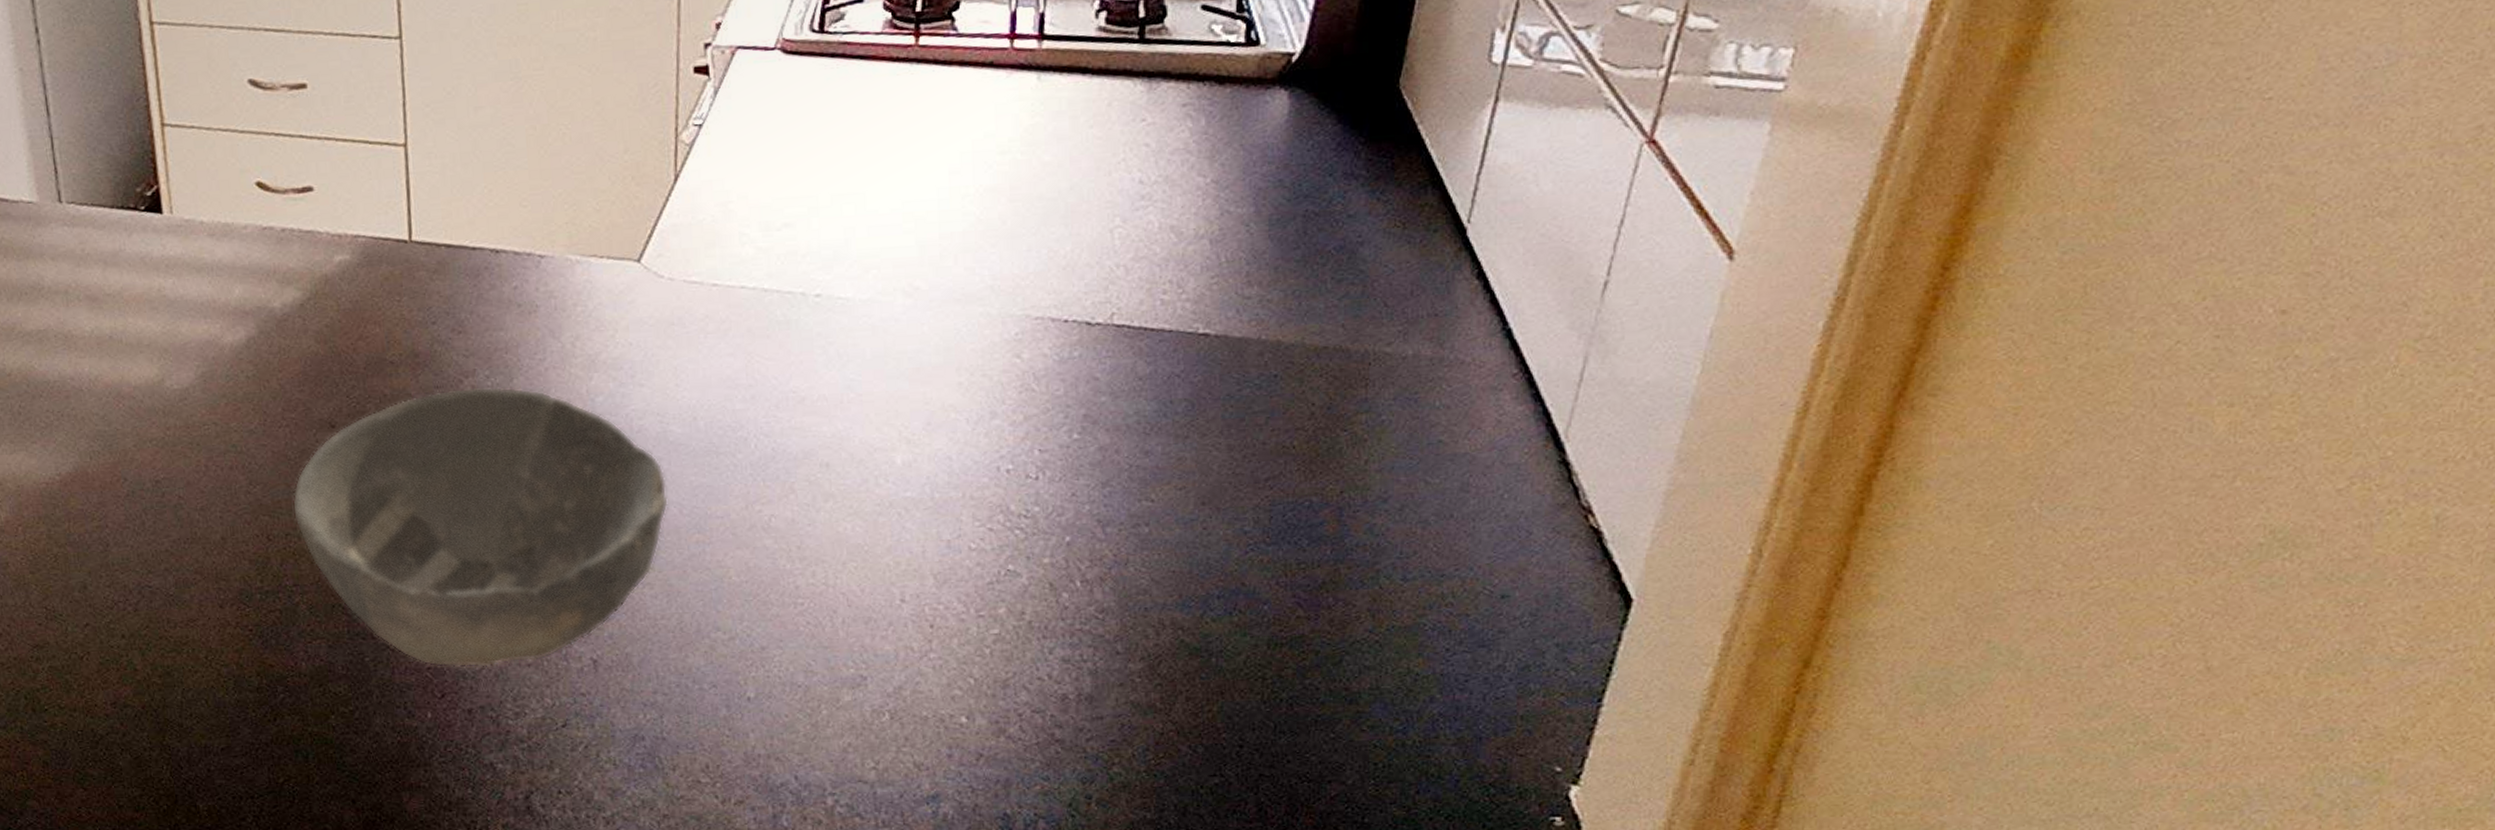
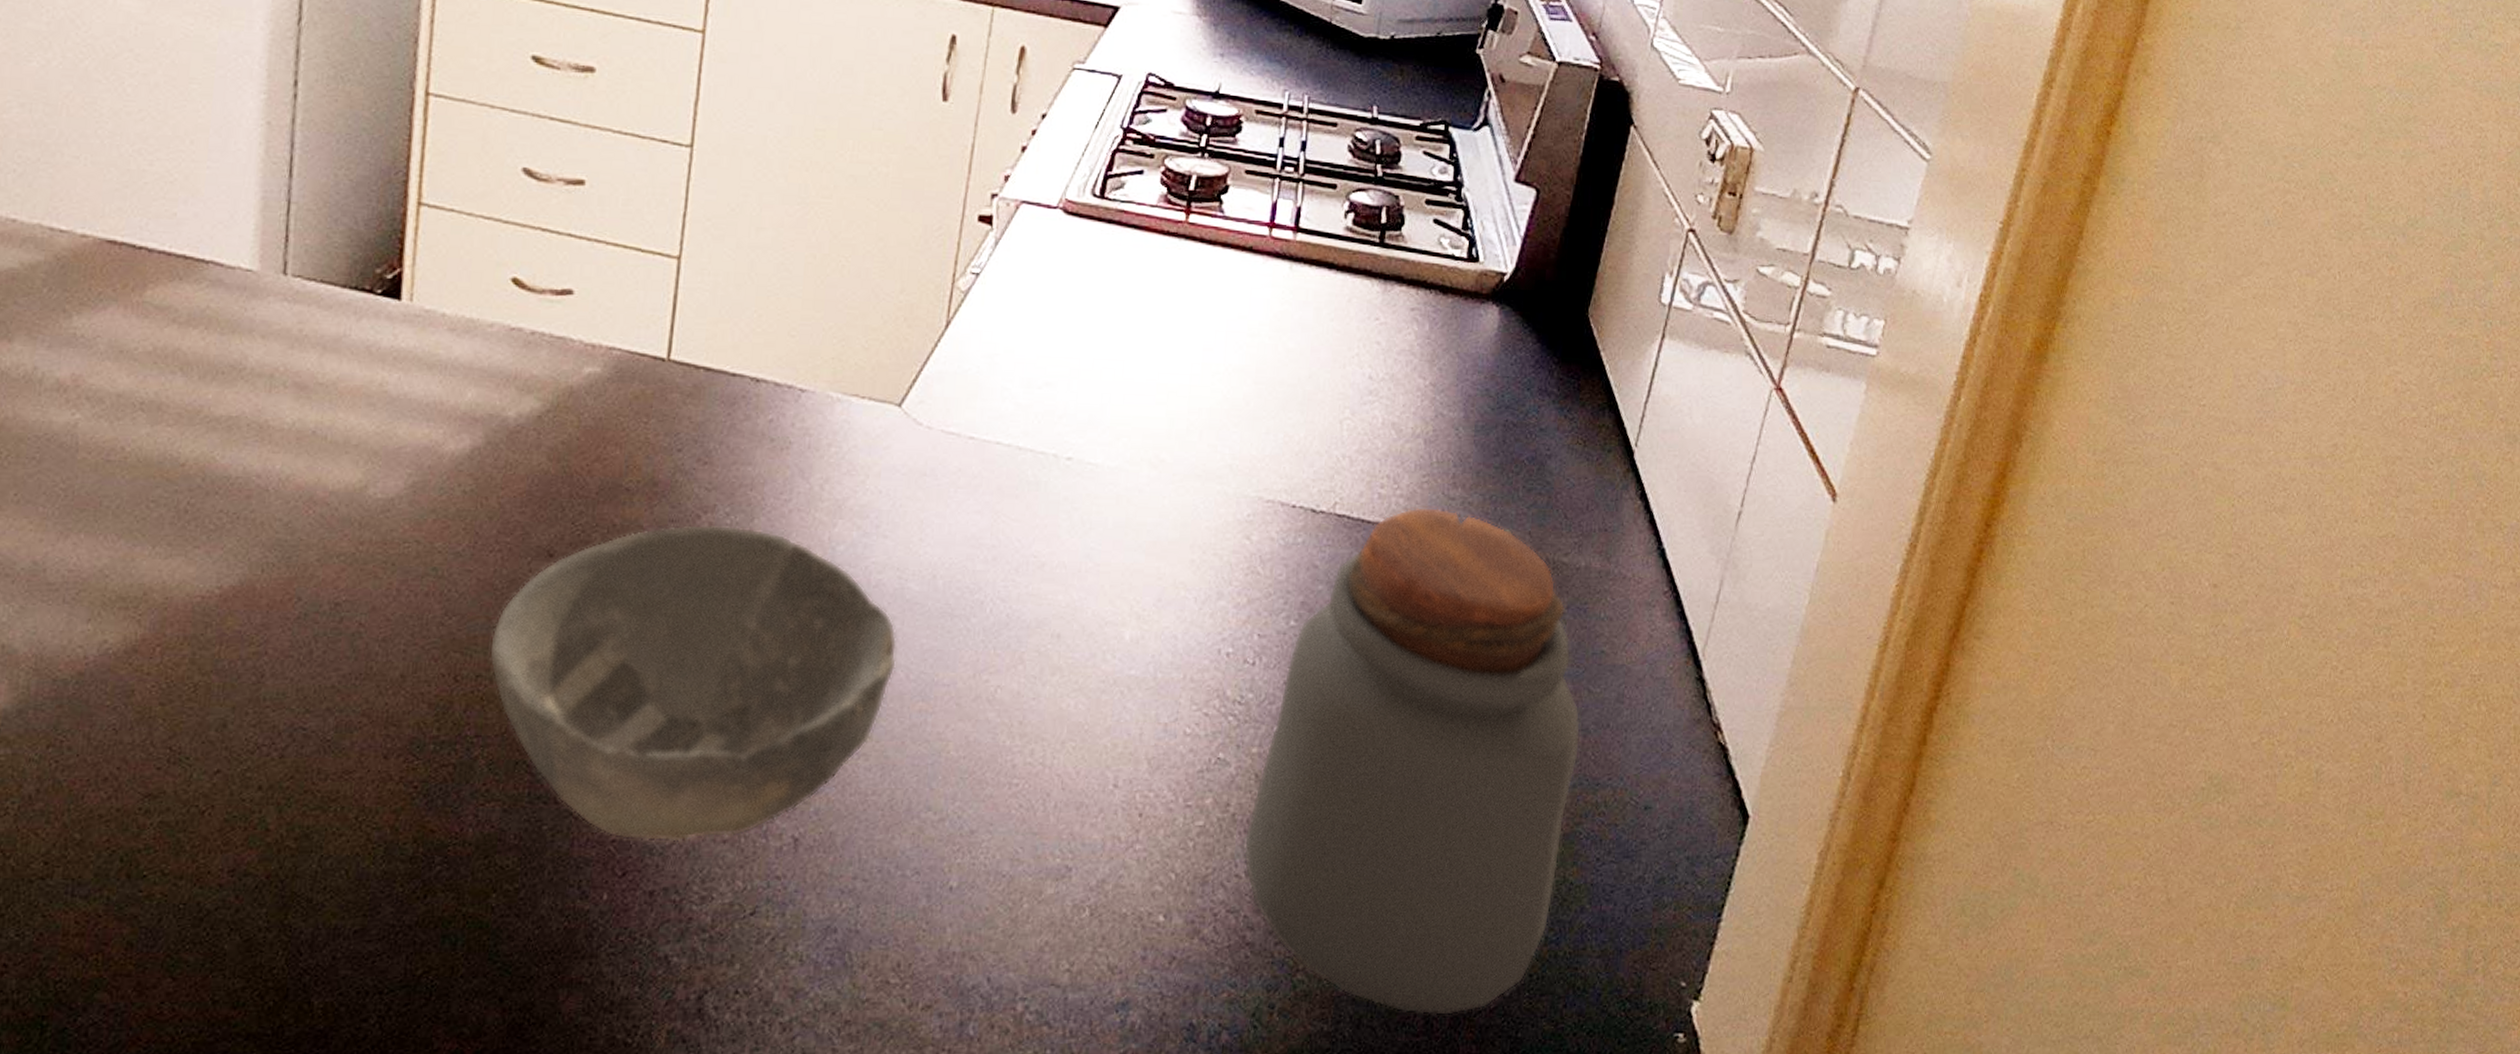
jar: none [1043,308,1419,804] -> present [1243,506,1581,1016]

